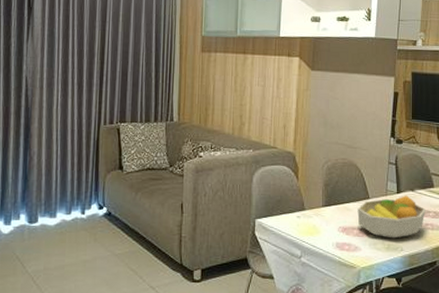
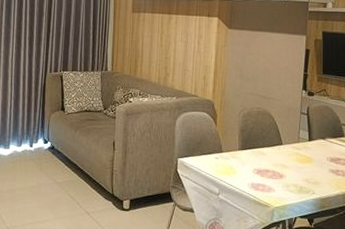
fruit bowl: present [357,195,426,239] -> none [271,143,336,182]

